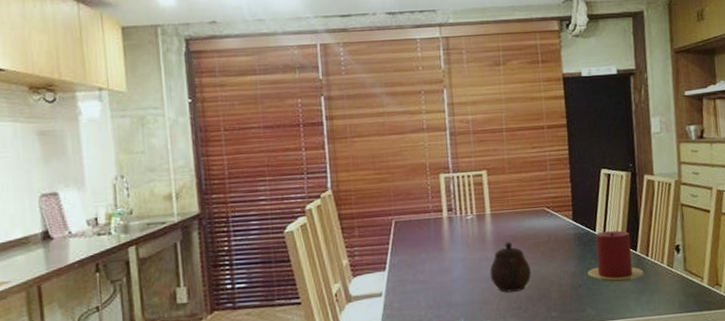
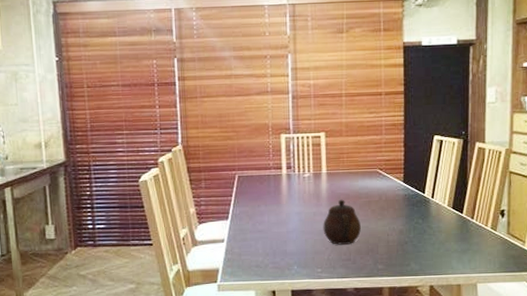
candle: present [587,230,644,283] -> none [413,194,468,242]

